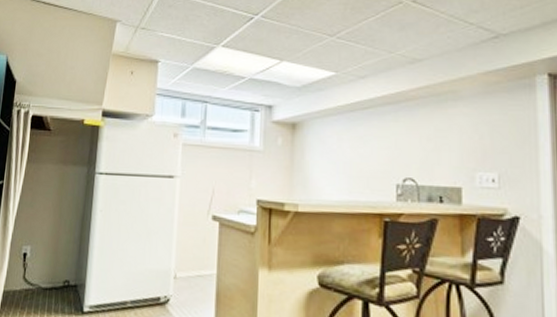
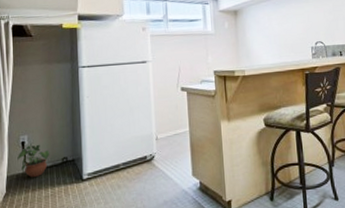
potted plant: none [16,255,52,299] -> present [17,142,50,178]

